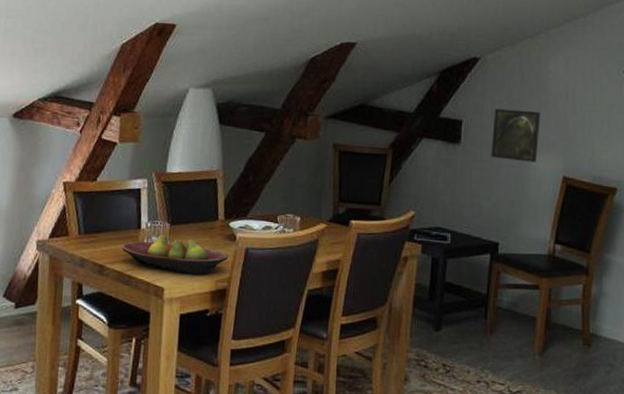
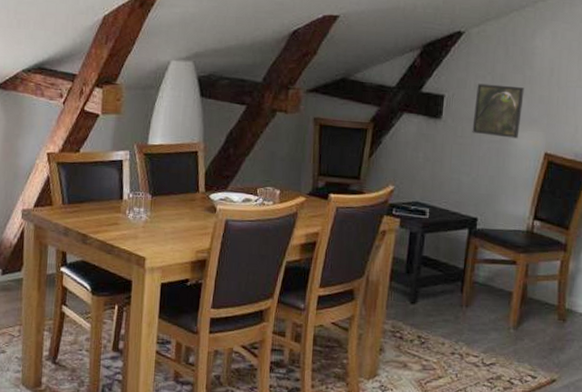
fruit bowl: present [122,234,229,274] -> none [104,205,209,245]

